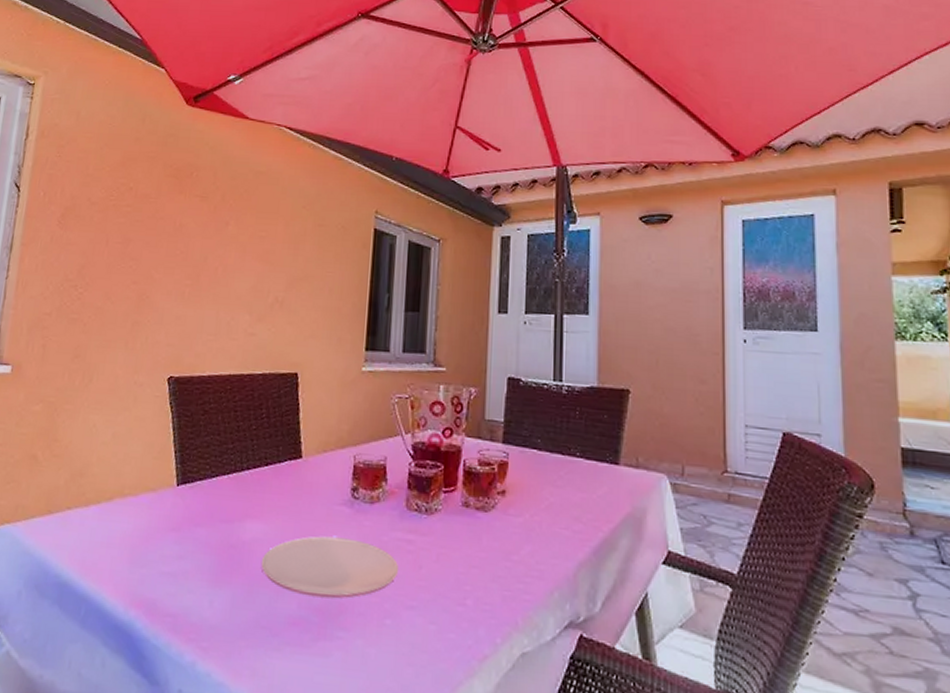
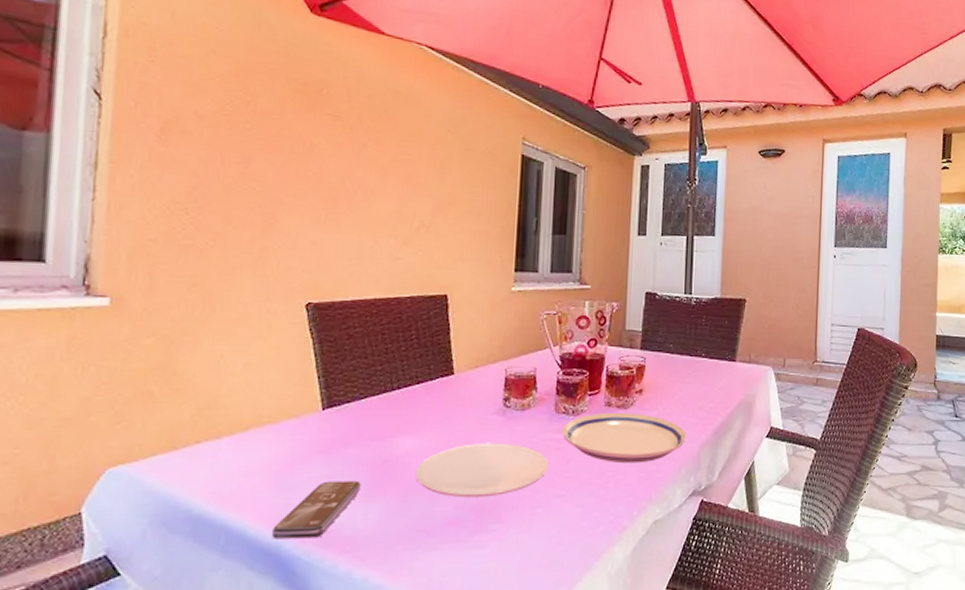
mobile phone: none [125,560,209,621] -> present [272,480,361,540]
plate: none [414,514,560,579] -> present [563,412,687,464]

